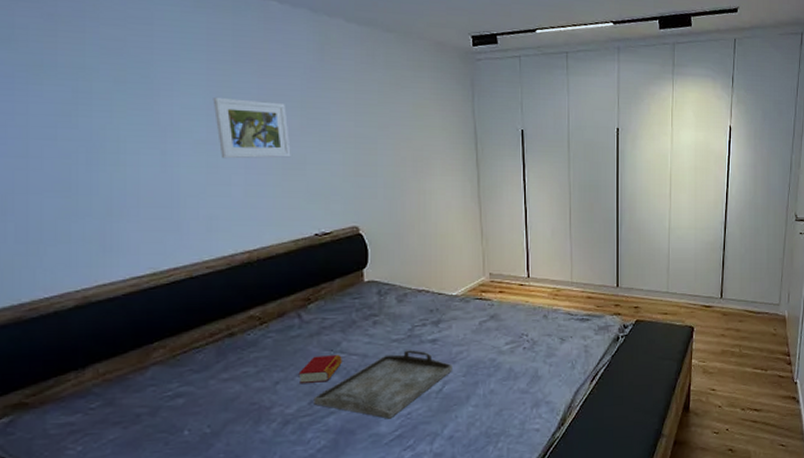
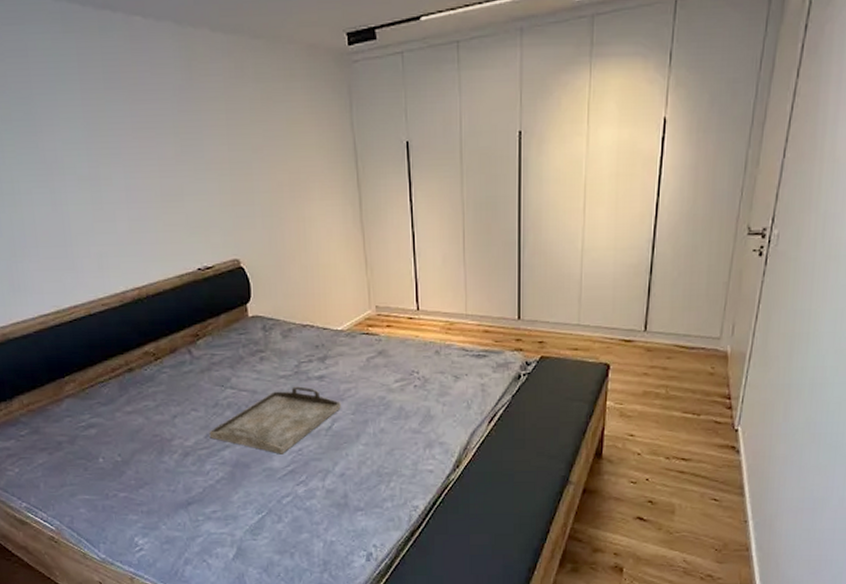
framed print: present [213,96,291,159] -> none [90,128,169,194]
book: present [298,355,342,383] -> none [193,391,233,417]

